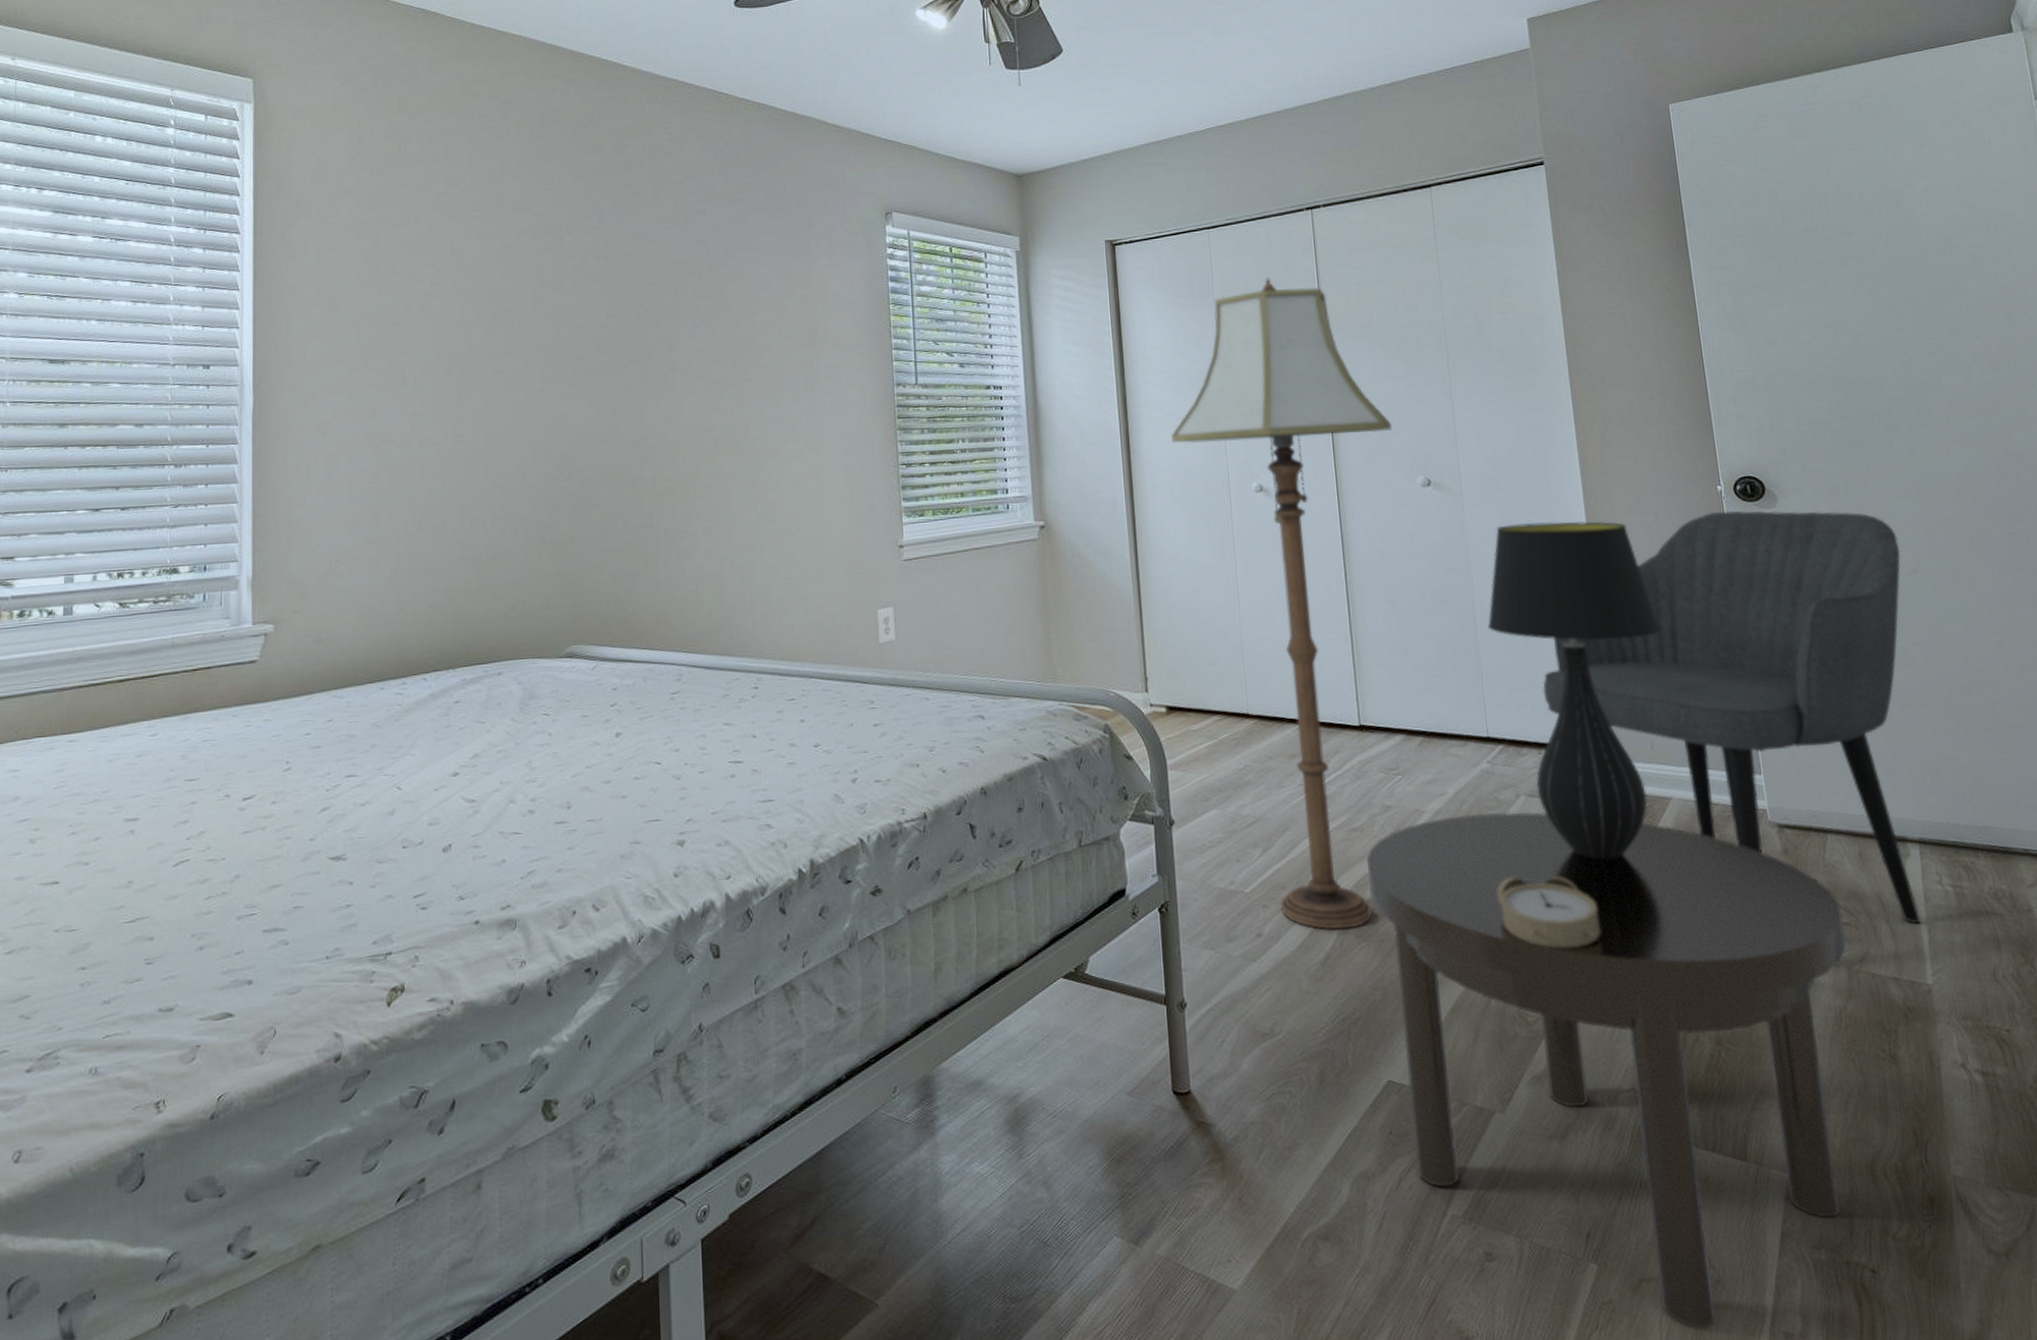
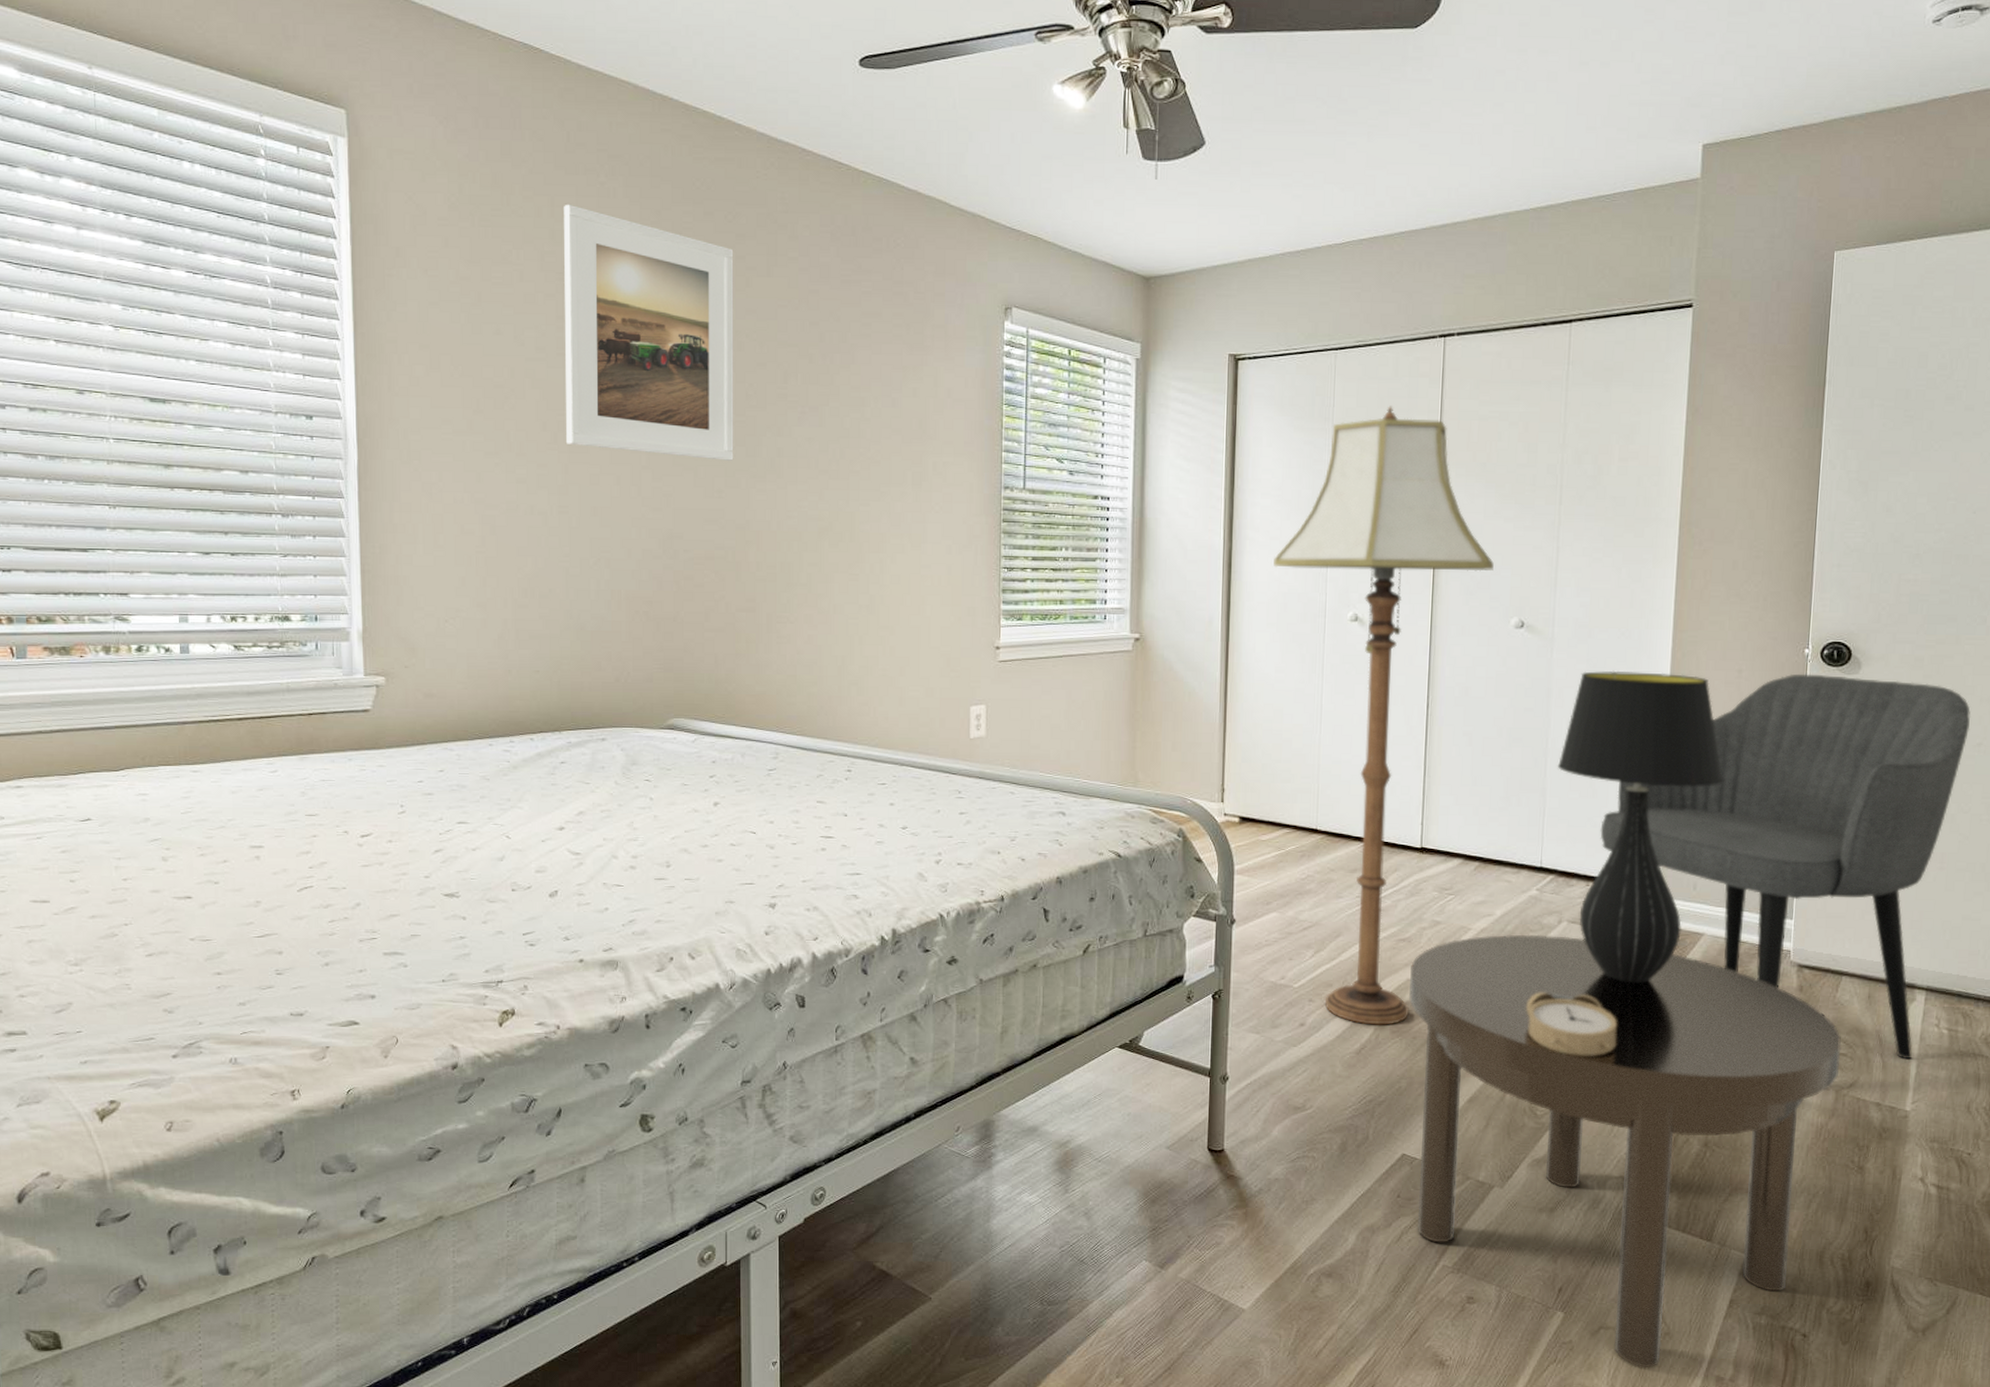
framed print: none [459,148,627,379] -> present [564,204,734,461]

